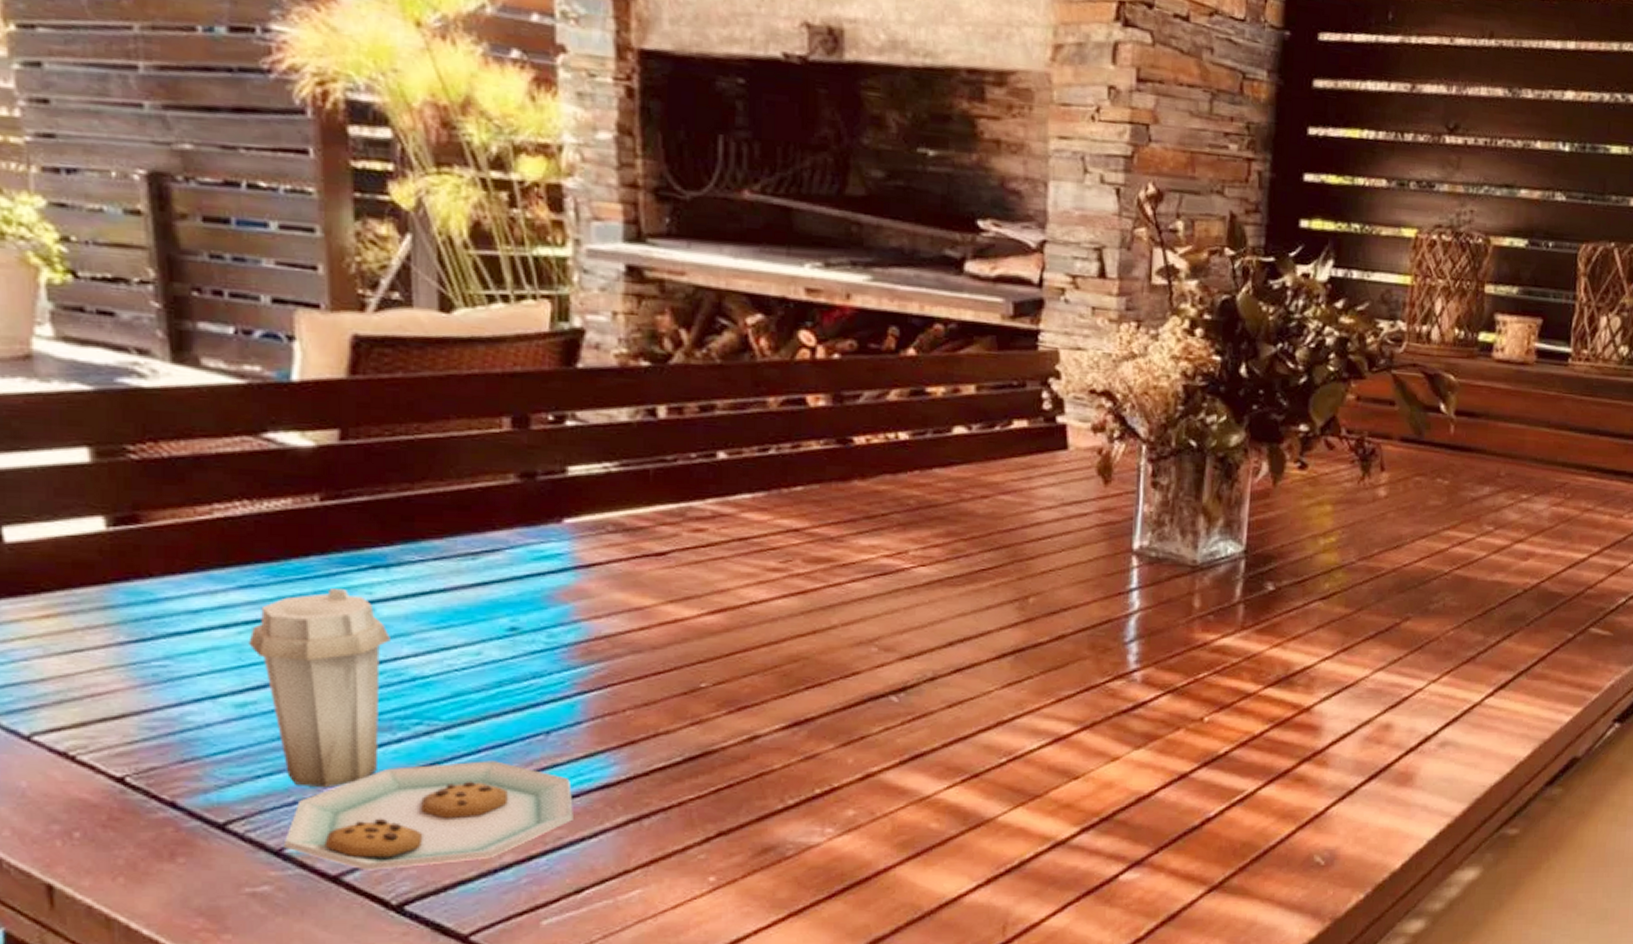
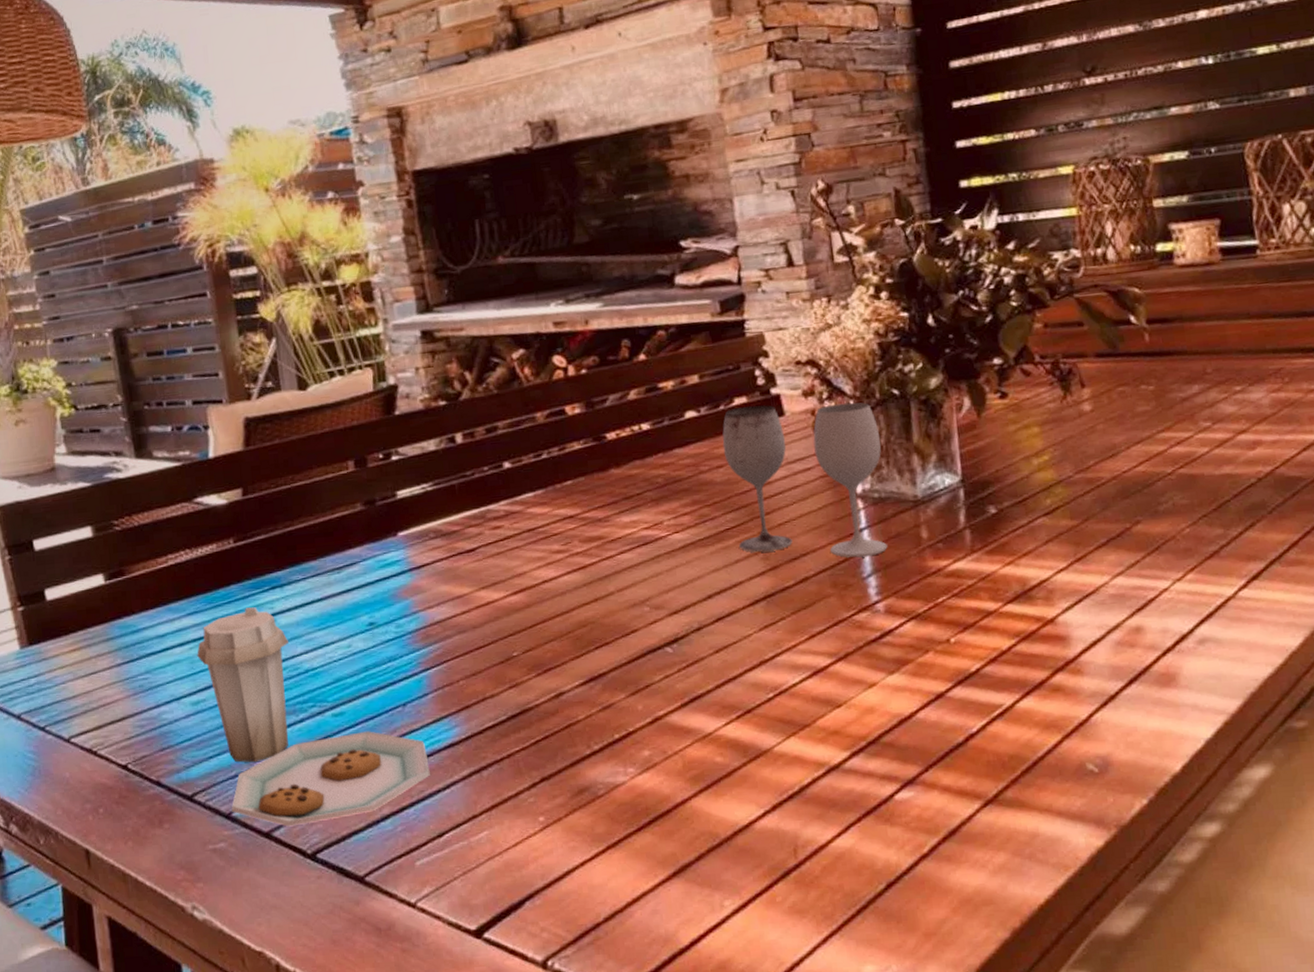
wineglass: none [991,431,1168,620] -> present [722,402,888,558]

